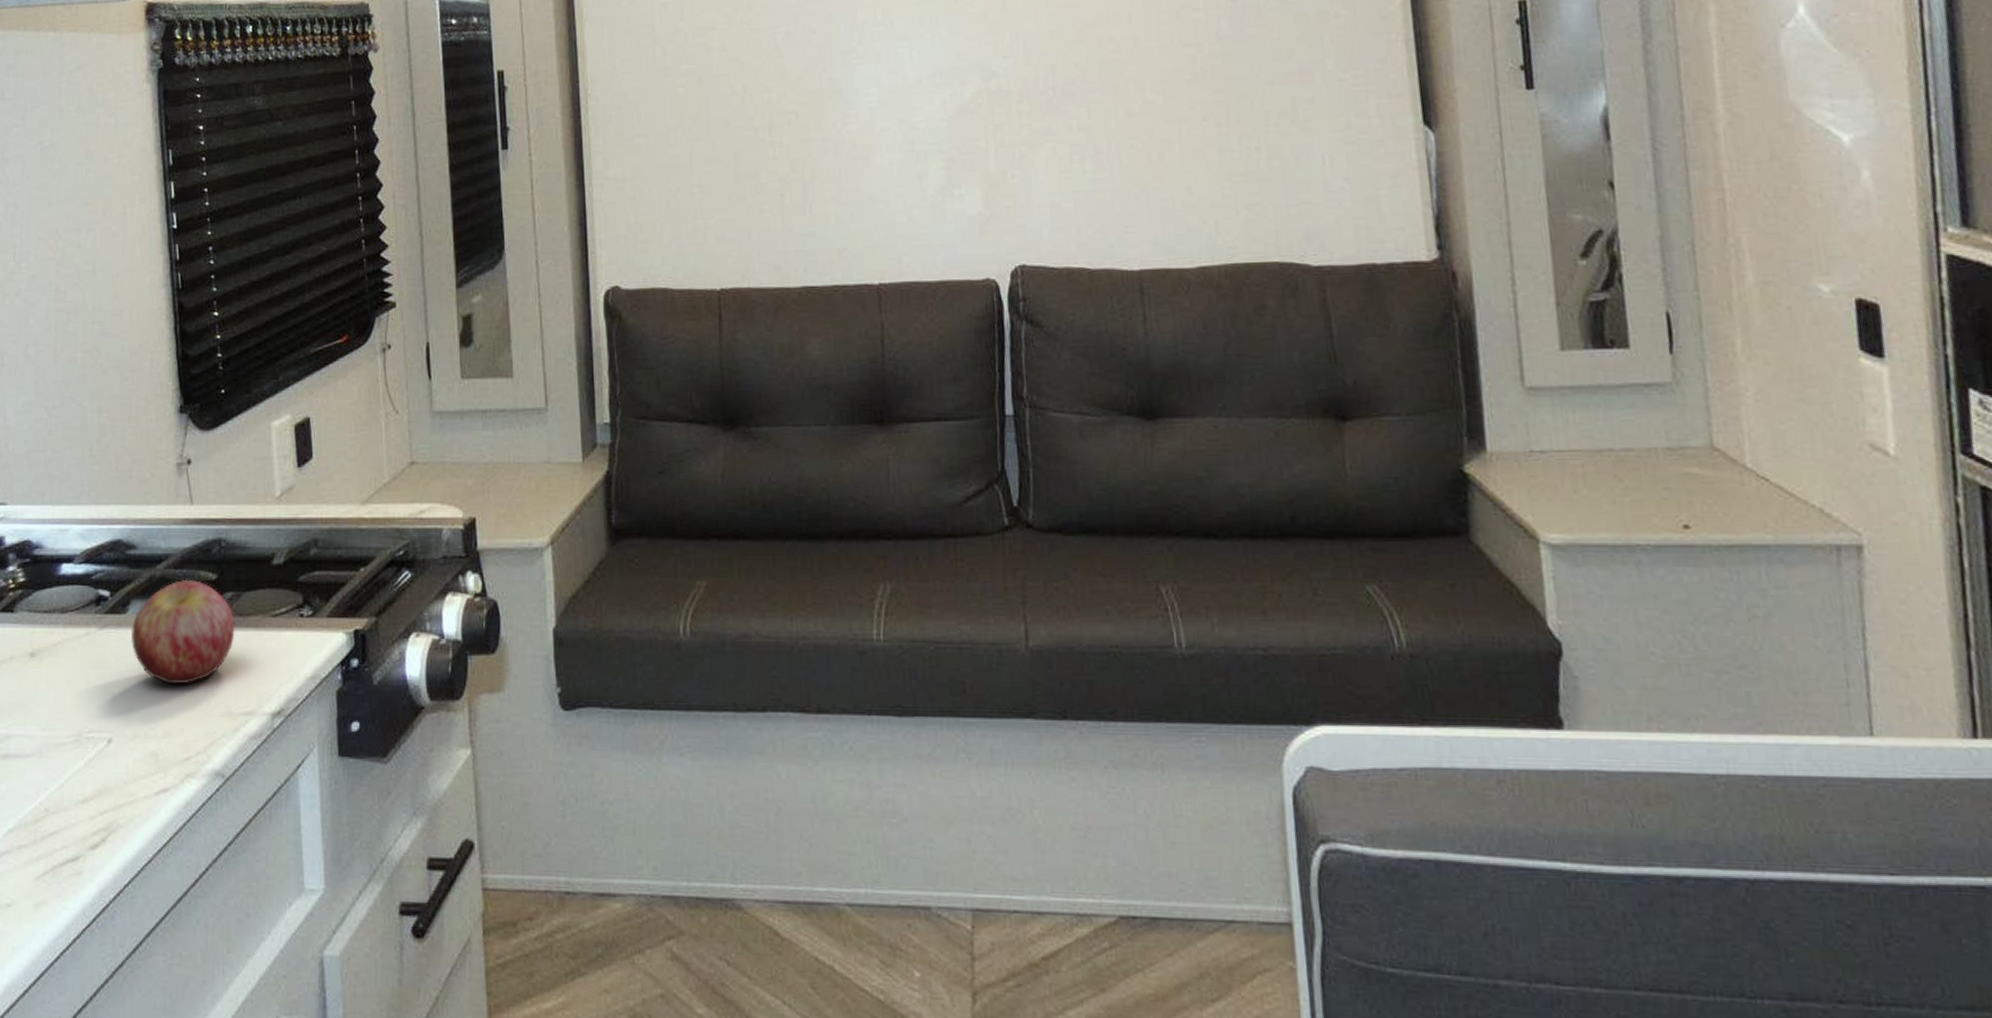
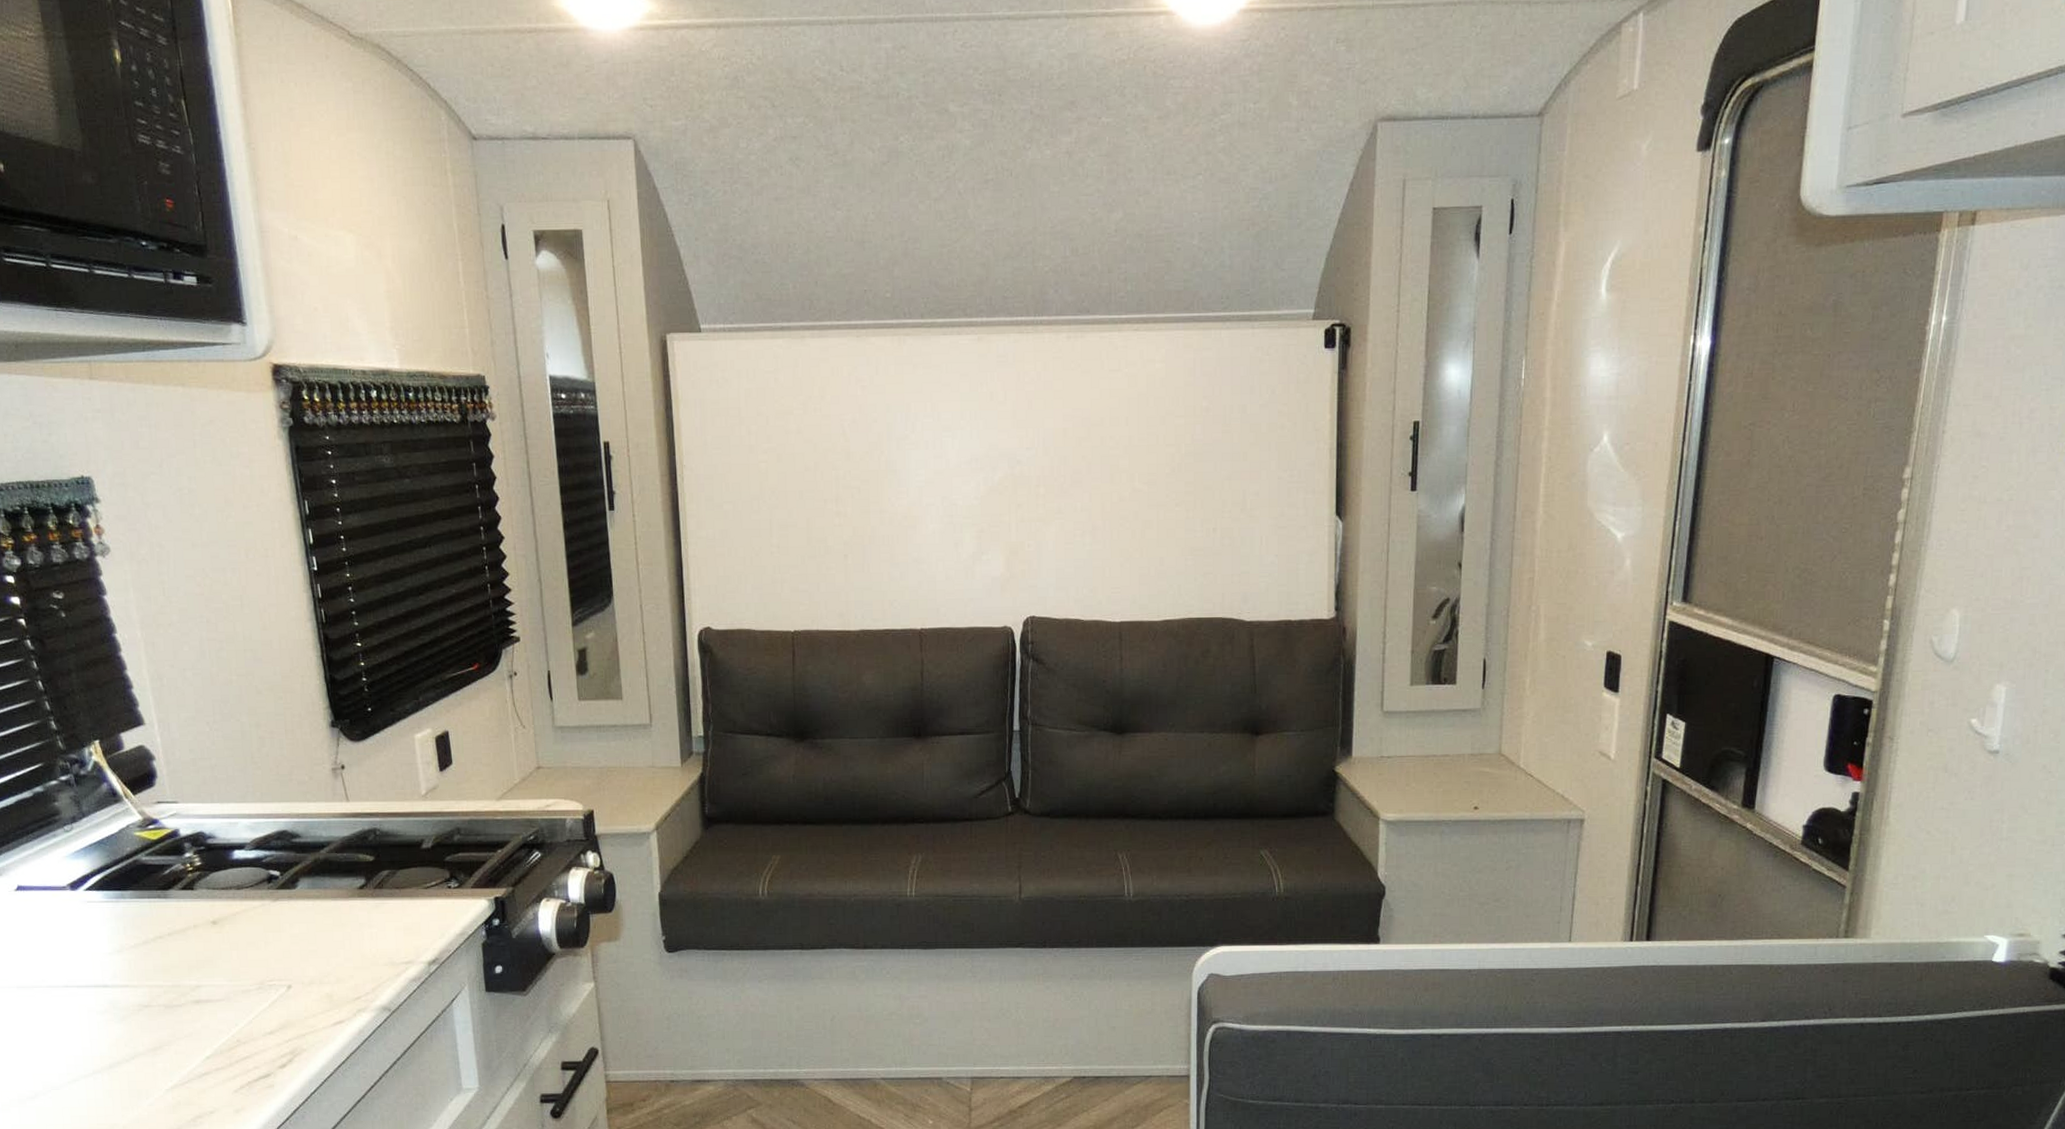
apple: present [131,579,235,685] -> none [301,860,393,943]

